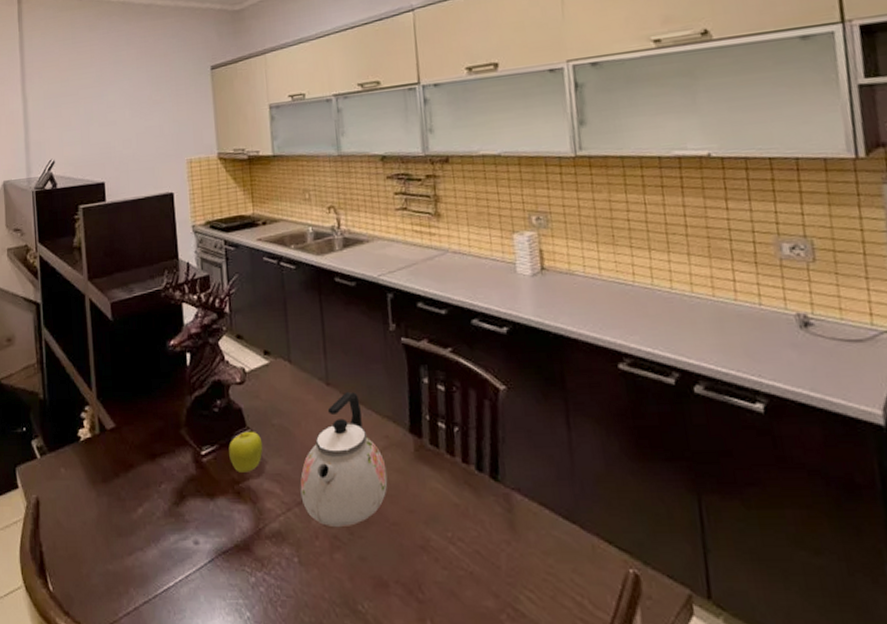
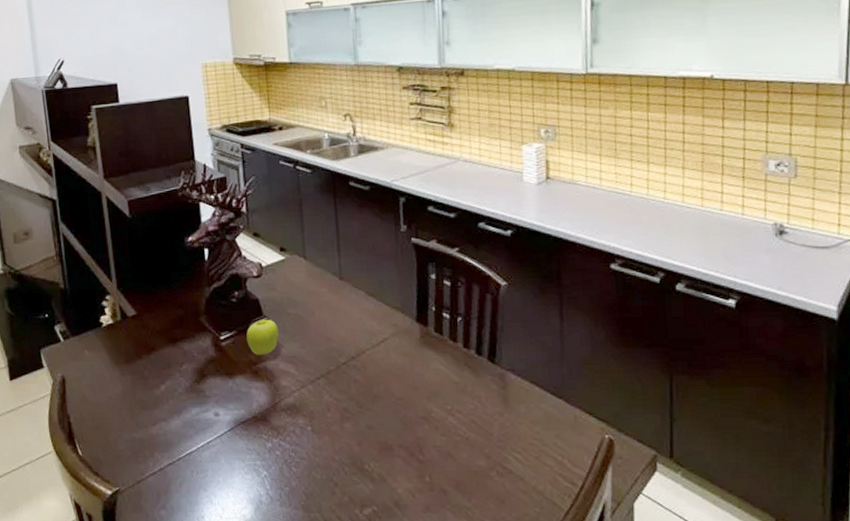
kettle: present [300,391,388,526] -> none [313,285,395,401]

